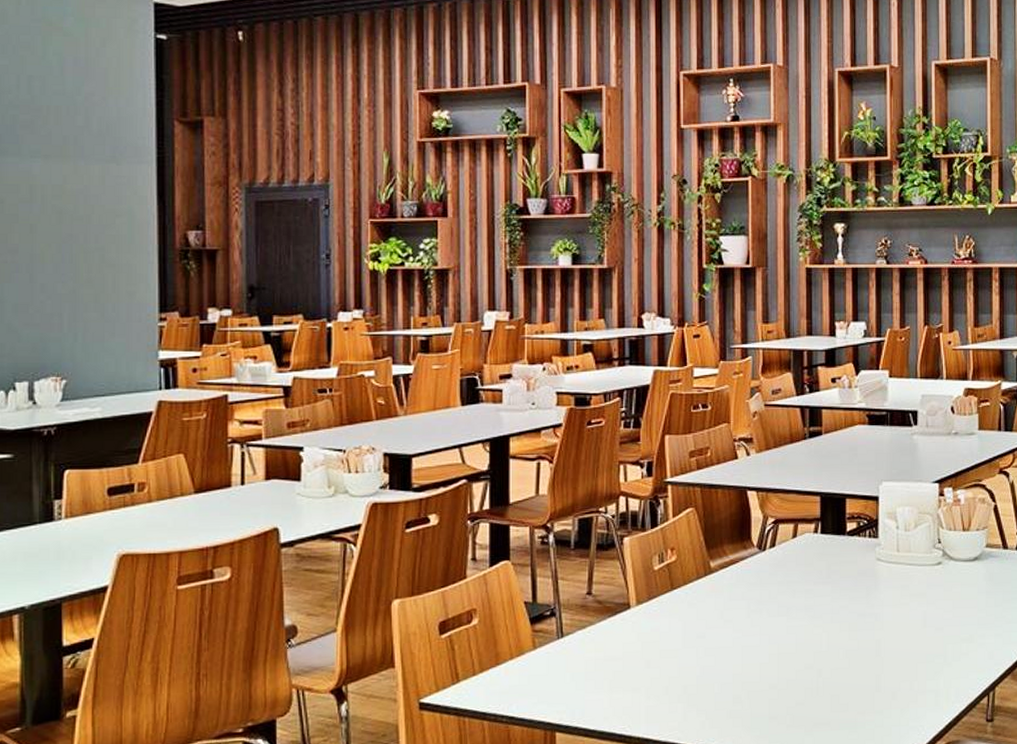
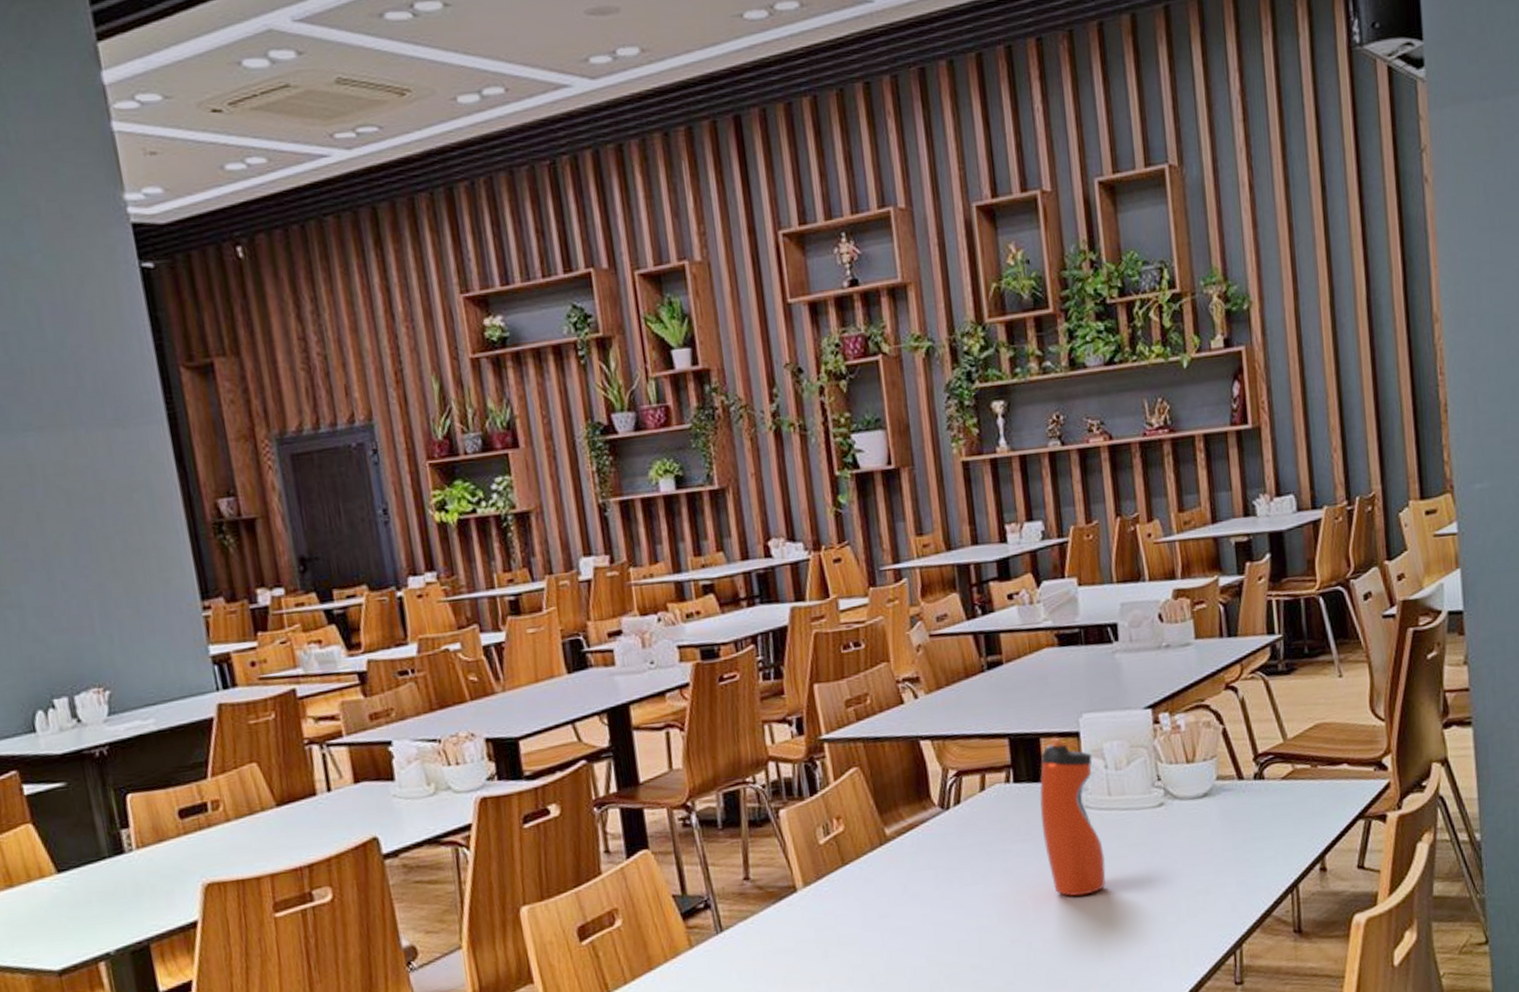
water bottle: none [840,499,890,634] -> present [1040,737,1106,897]

